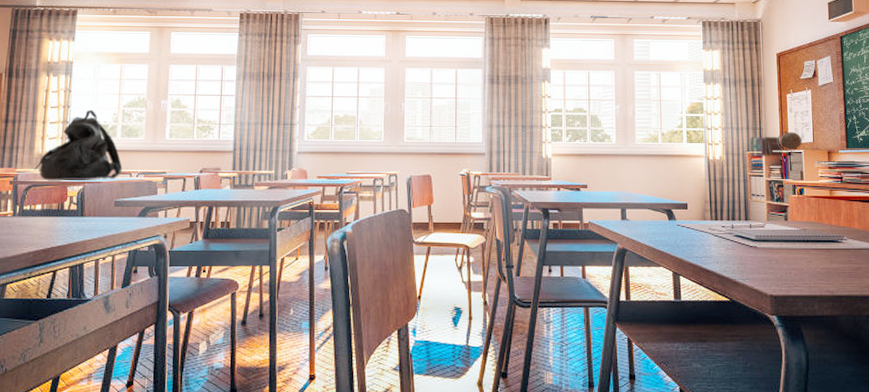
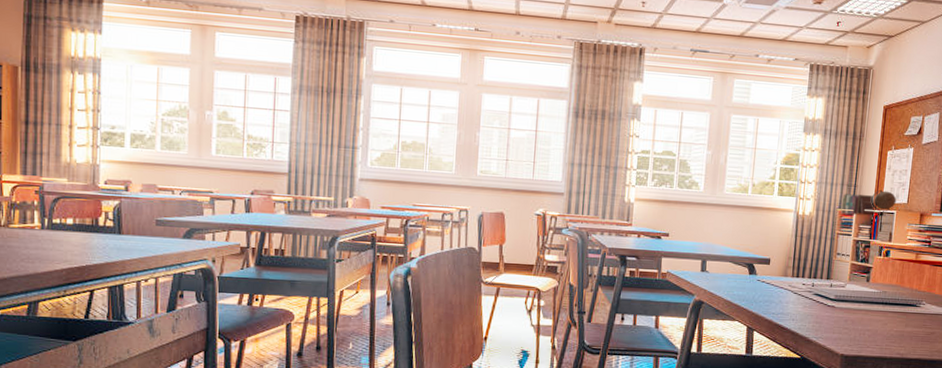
backpack: present [34,109,123,180] -> none [62,116,164,196]

